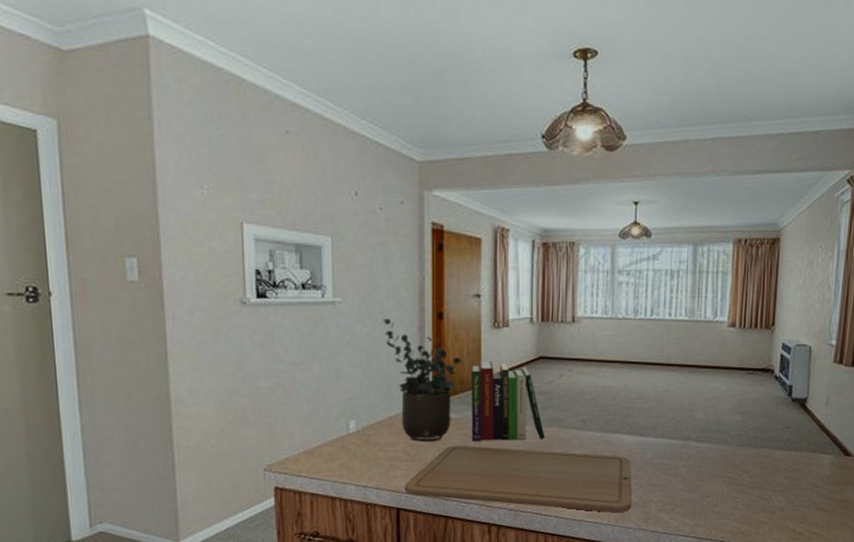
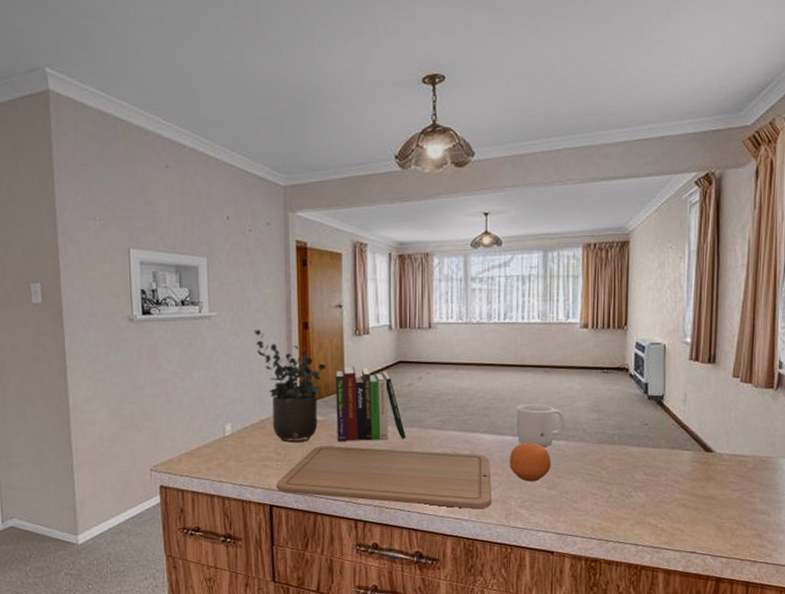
fruit: none [650,444,693,485] -> present [509,442,551,482]
mug: none [659,405,709,448] -> present [517,404,565,446]

